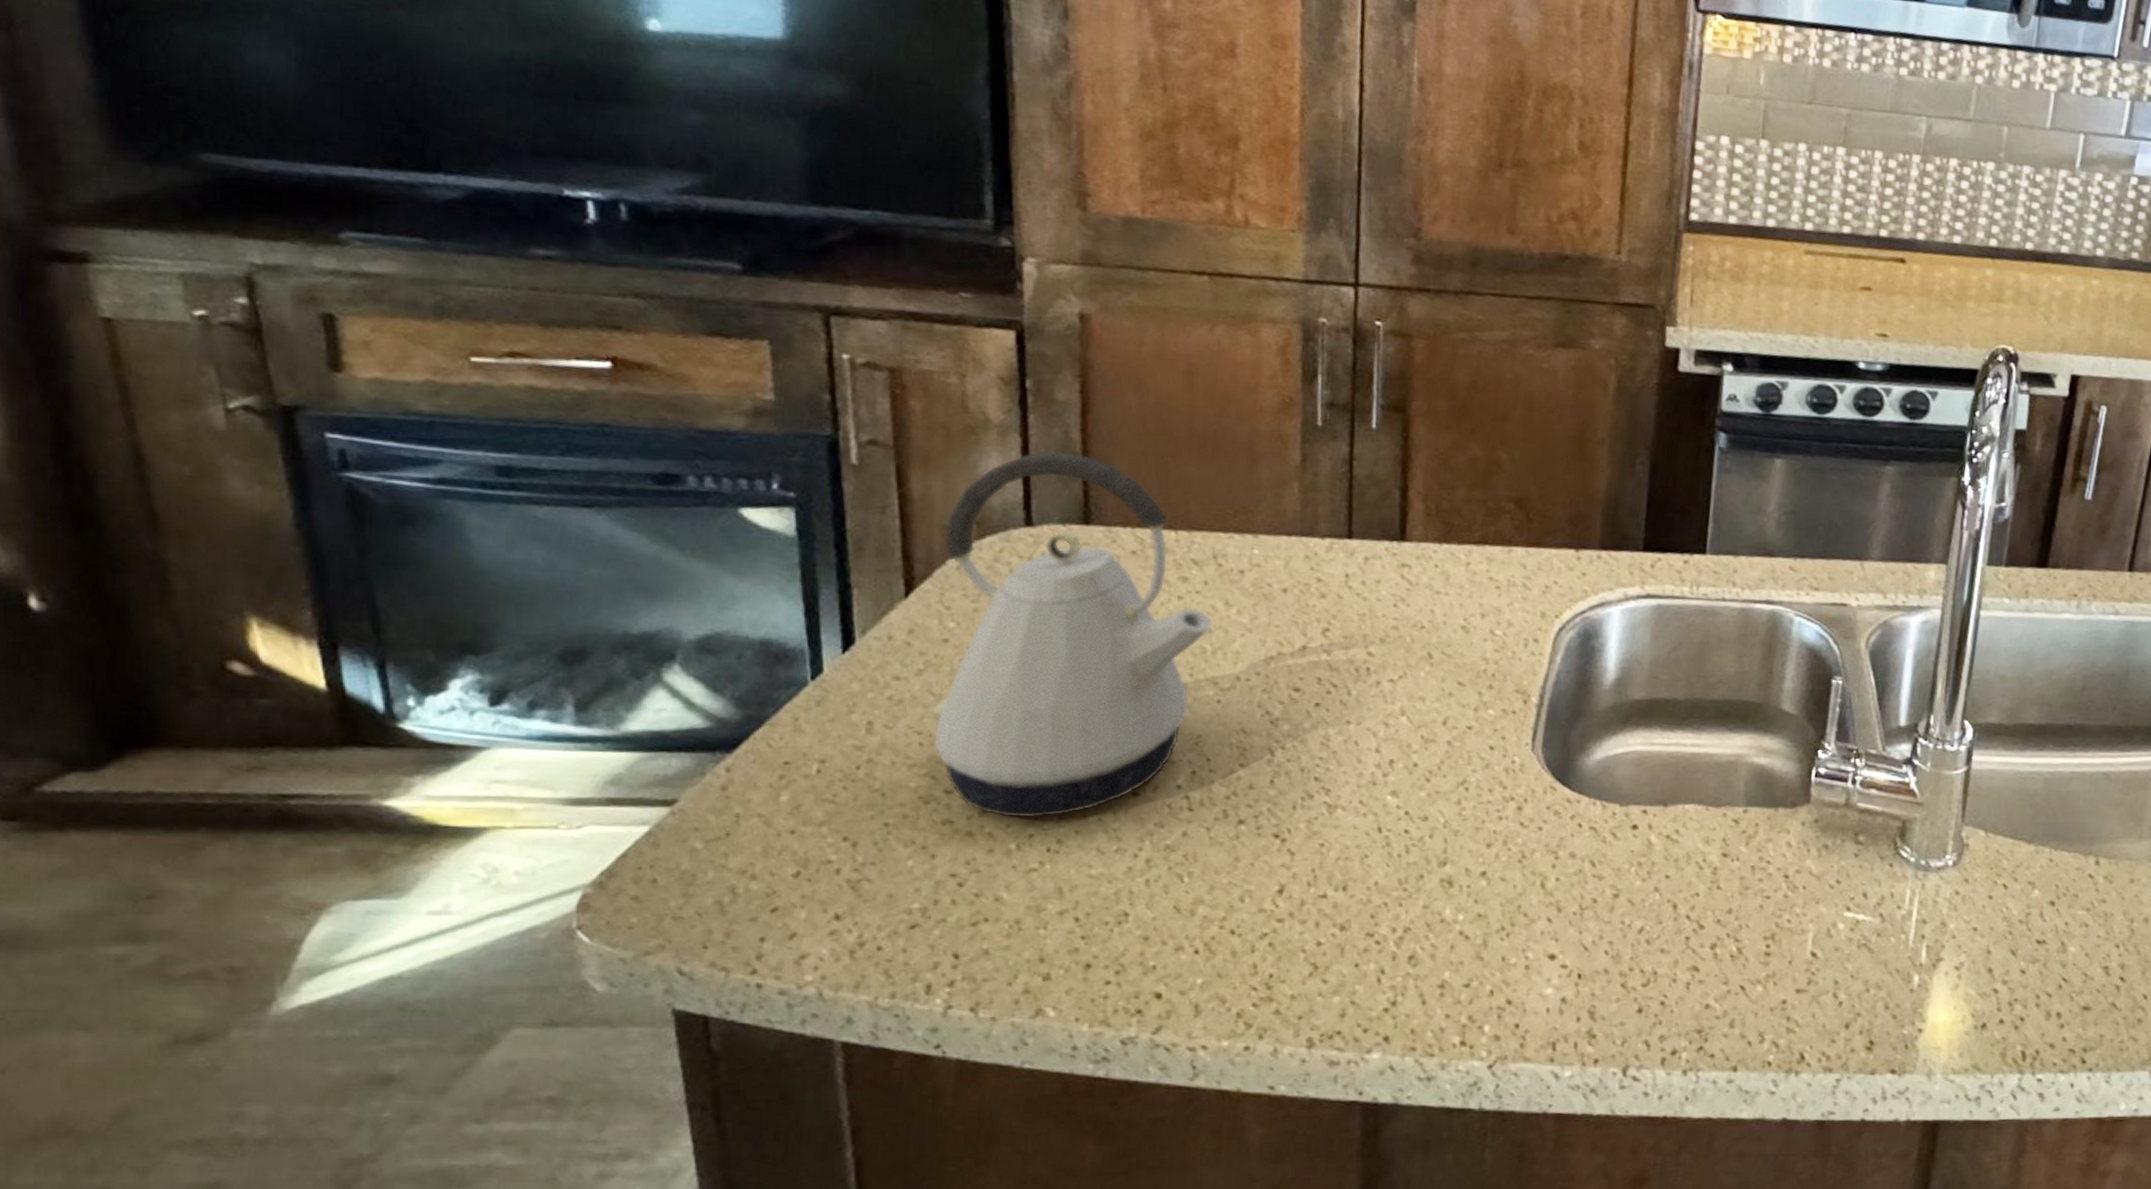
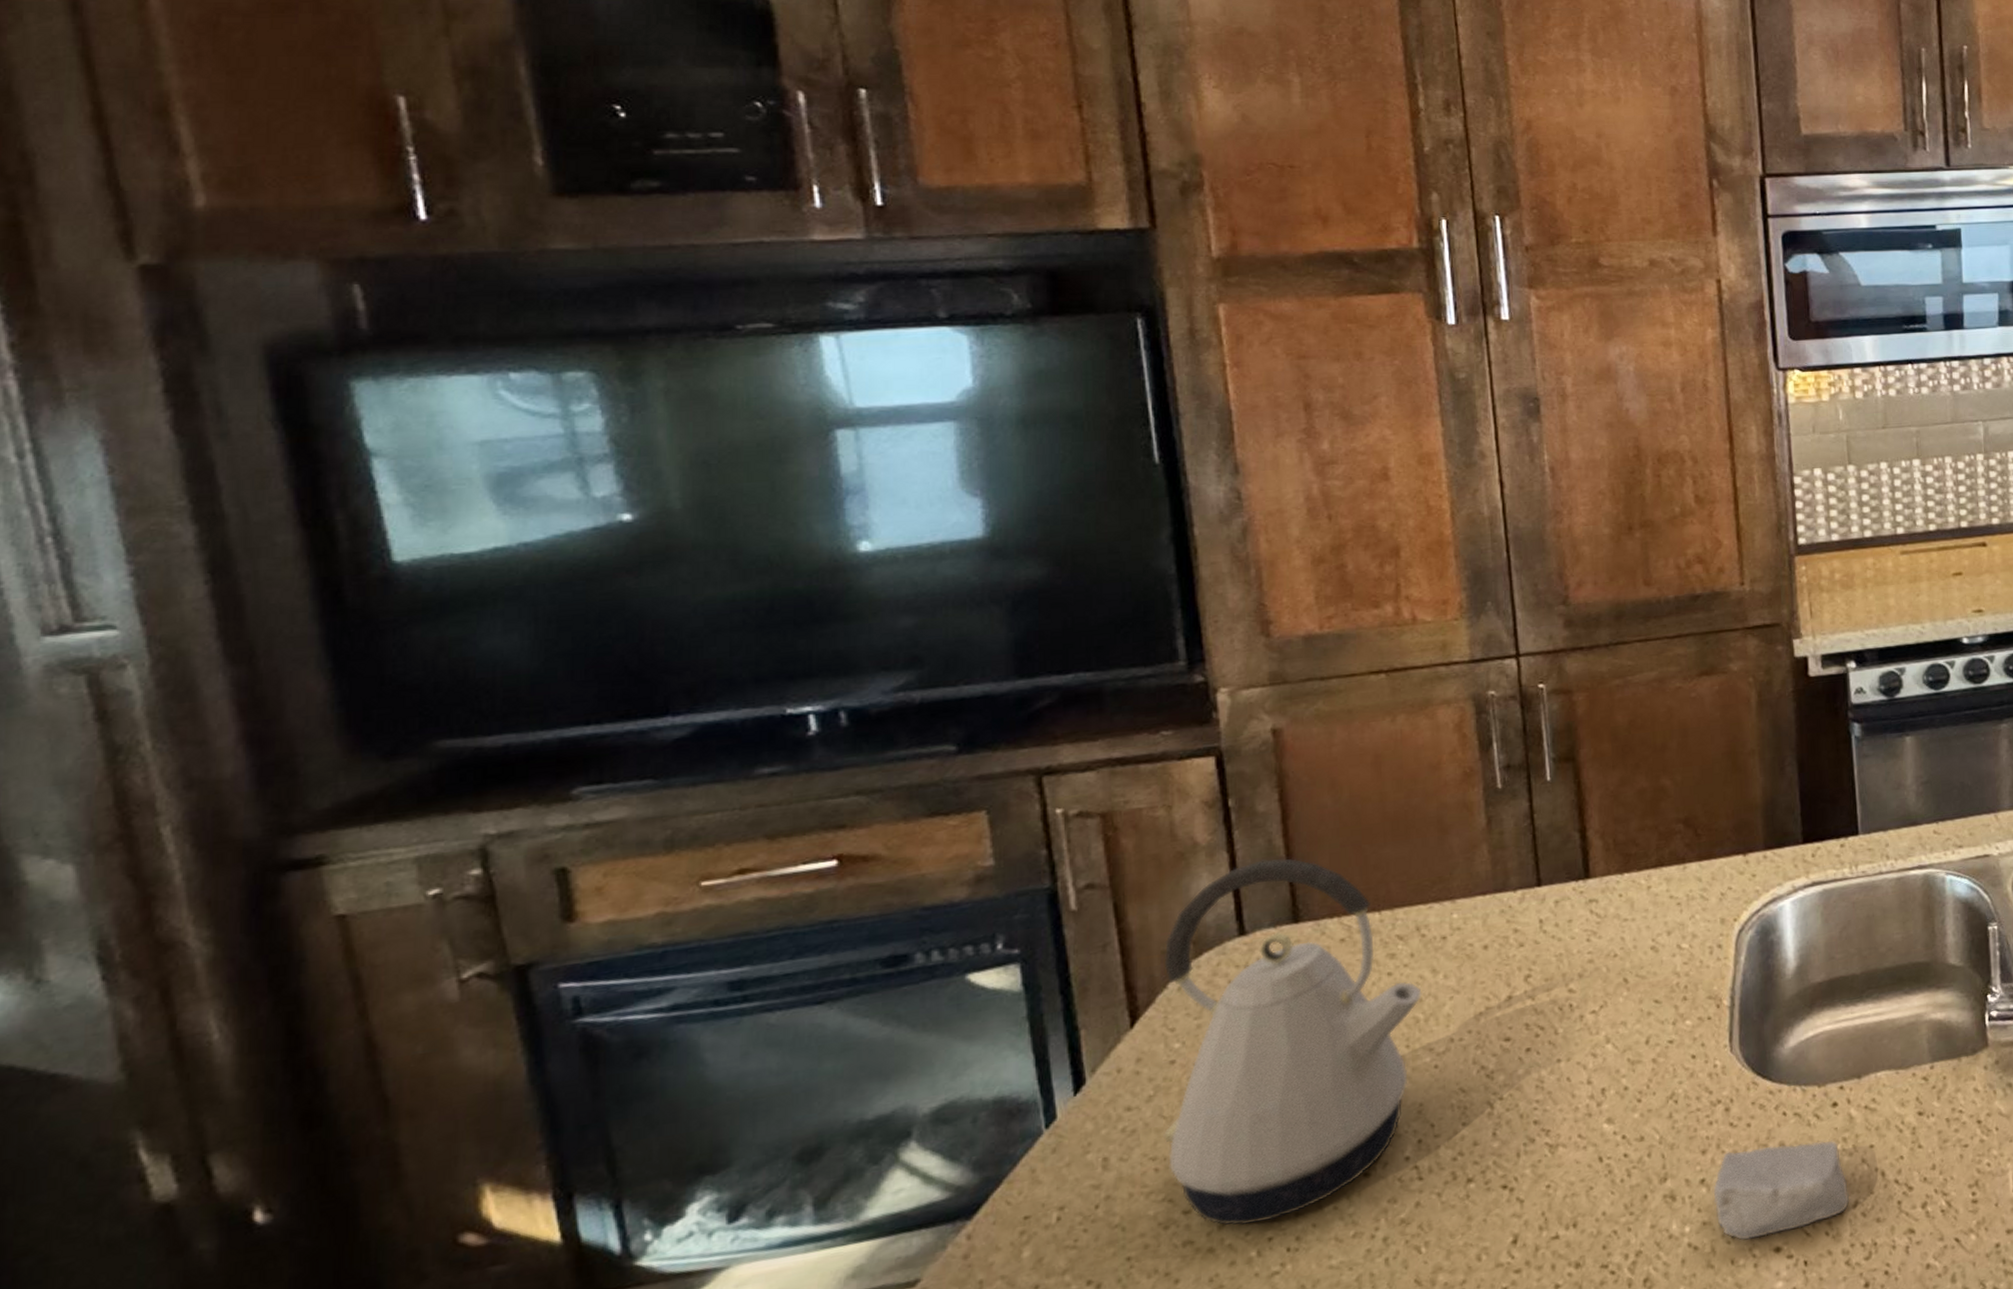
soap bar: none [1492,850,1636,942] -> present [1713,1140,1850,1241]

